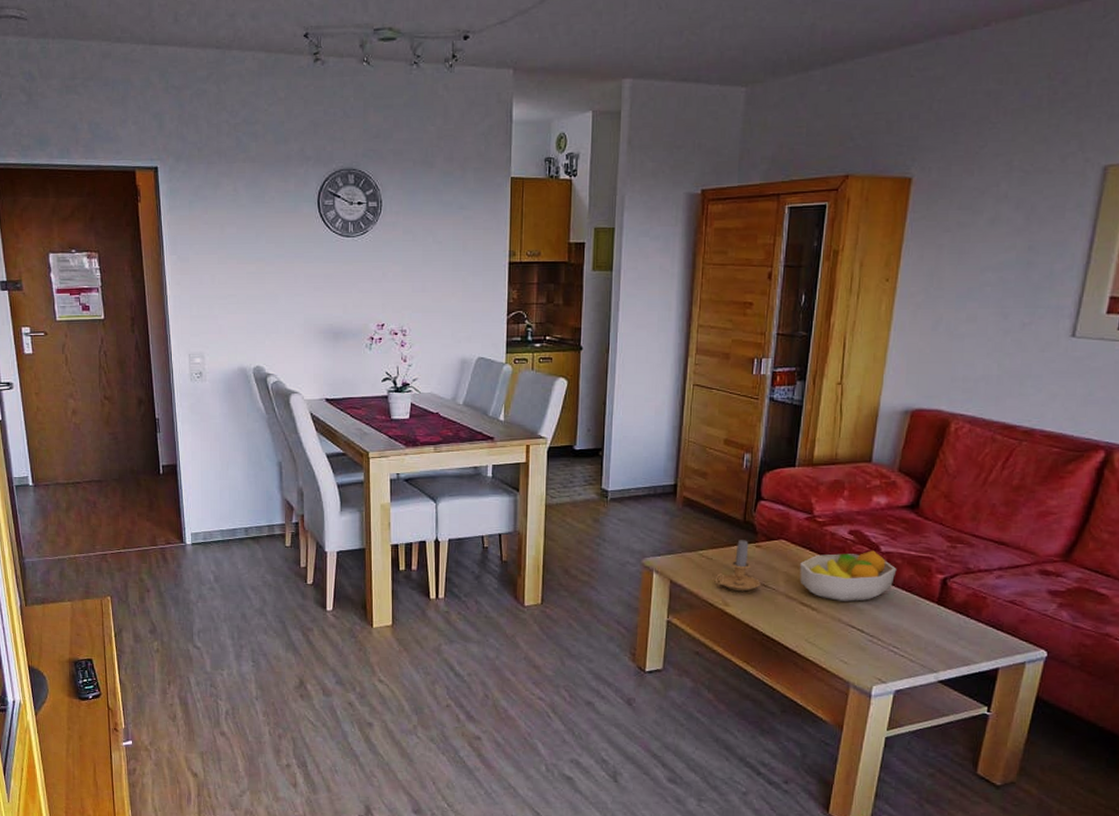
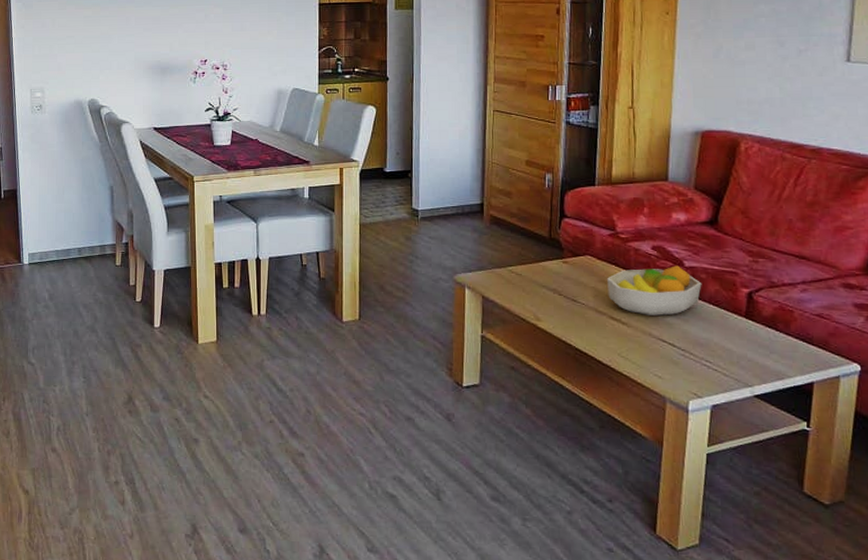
candle: present [716,538,761,592] -> none [526,255,570,307]

